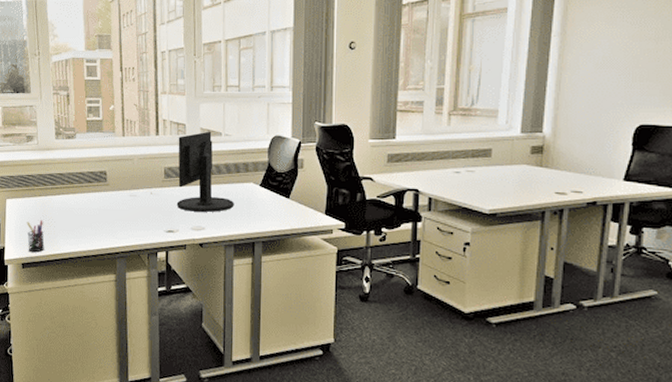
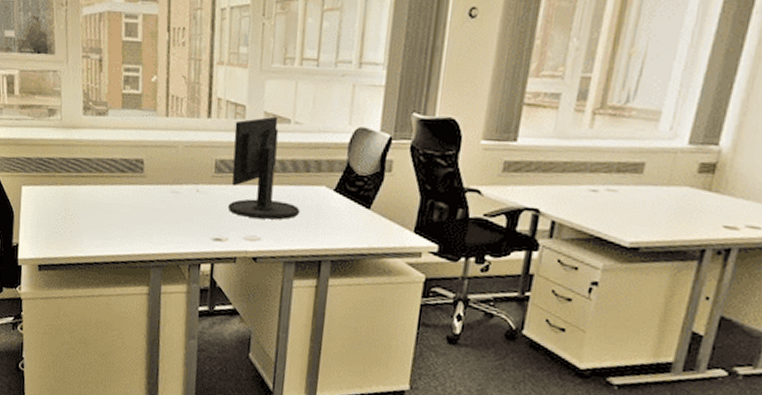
pen holder: present [27,220,45,253] -> none [45,214,66,253]

